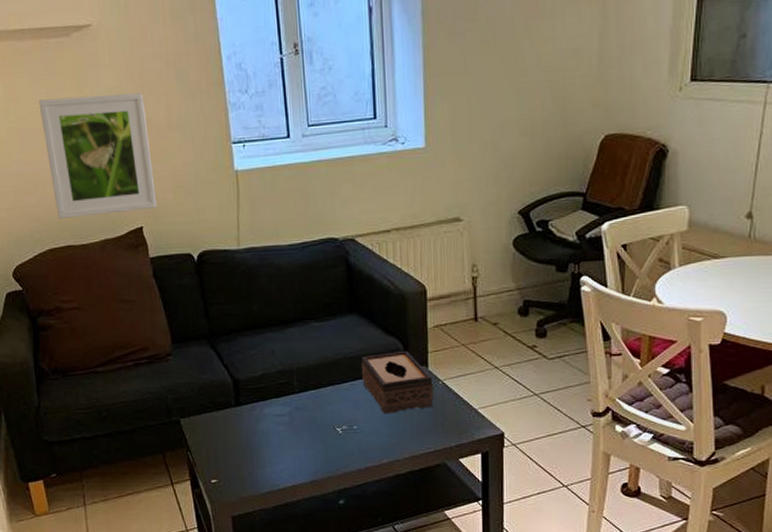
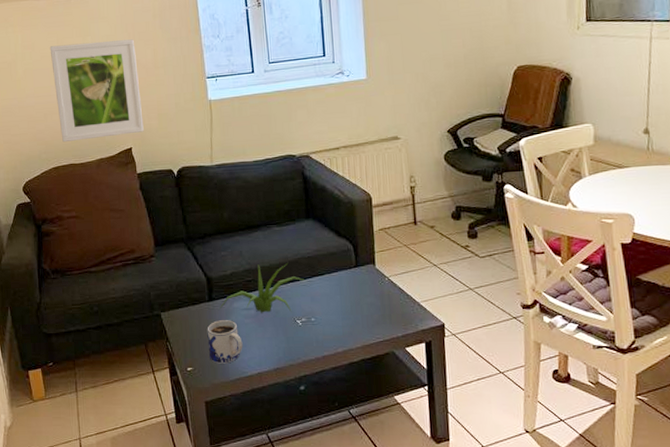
mug: none [233,427,275,476] -> present [207,320,243,364]
plant: none [248,364,347,420] -> present [219,263,306,313]
tissue box: present [360,351,434,415] -> none [316,252,382,308]

